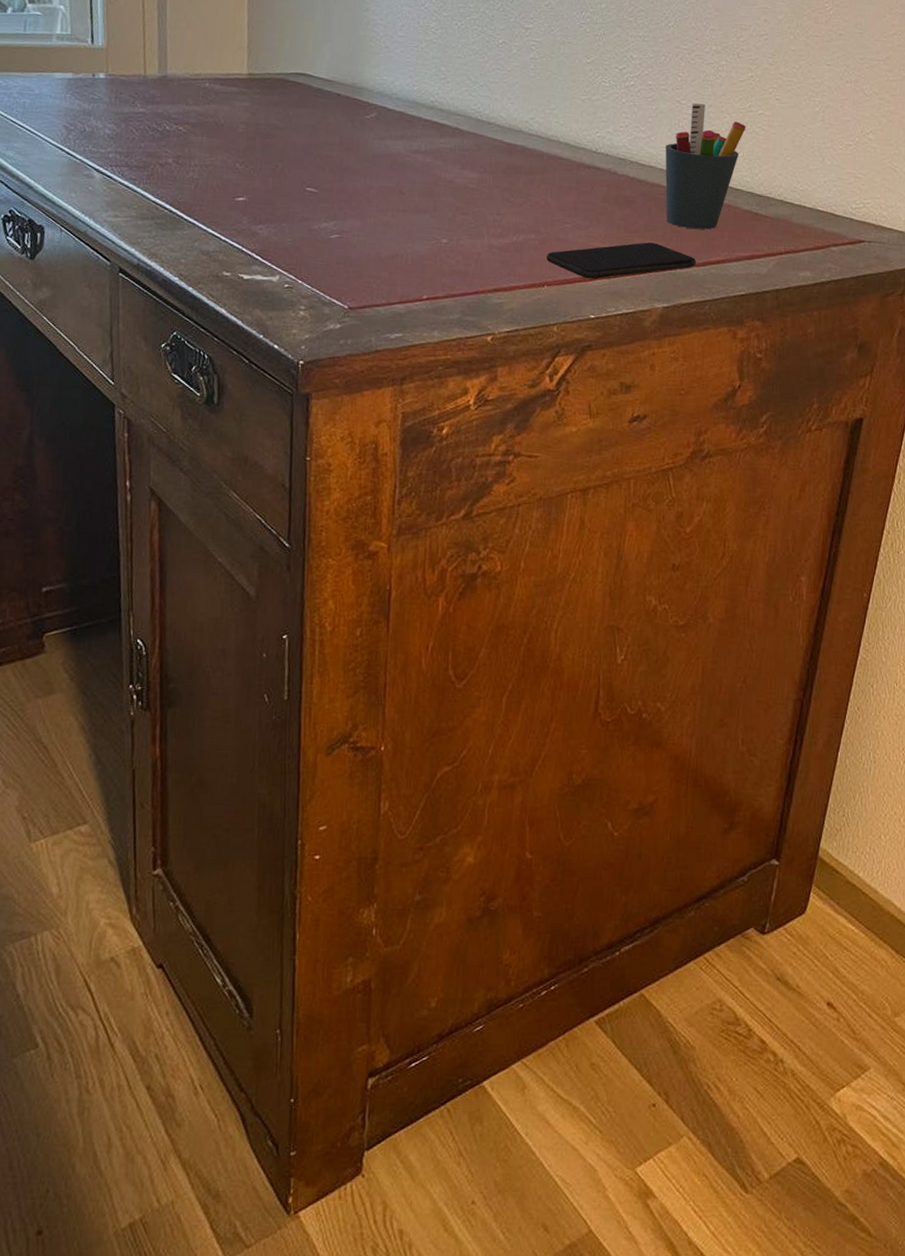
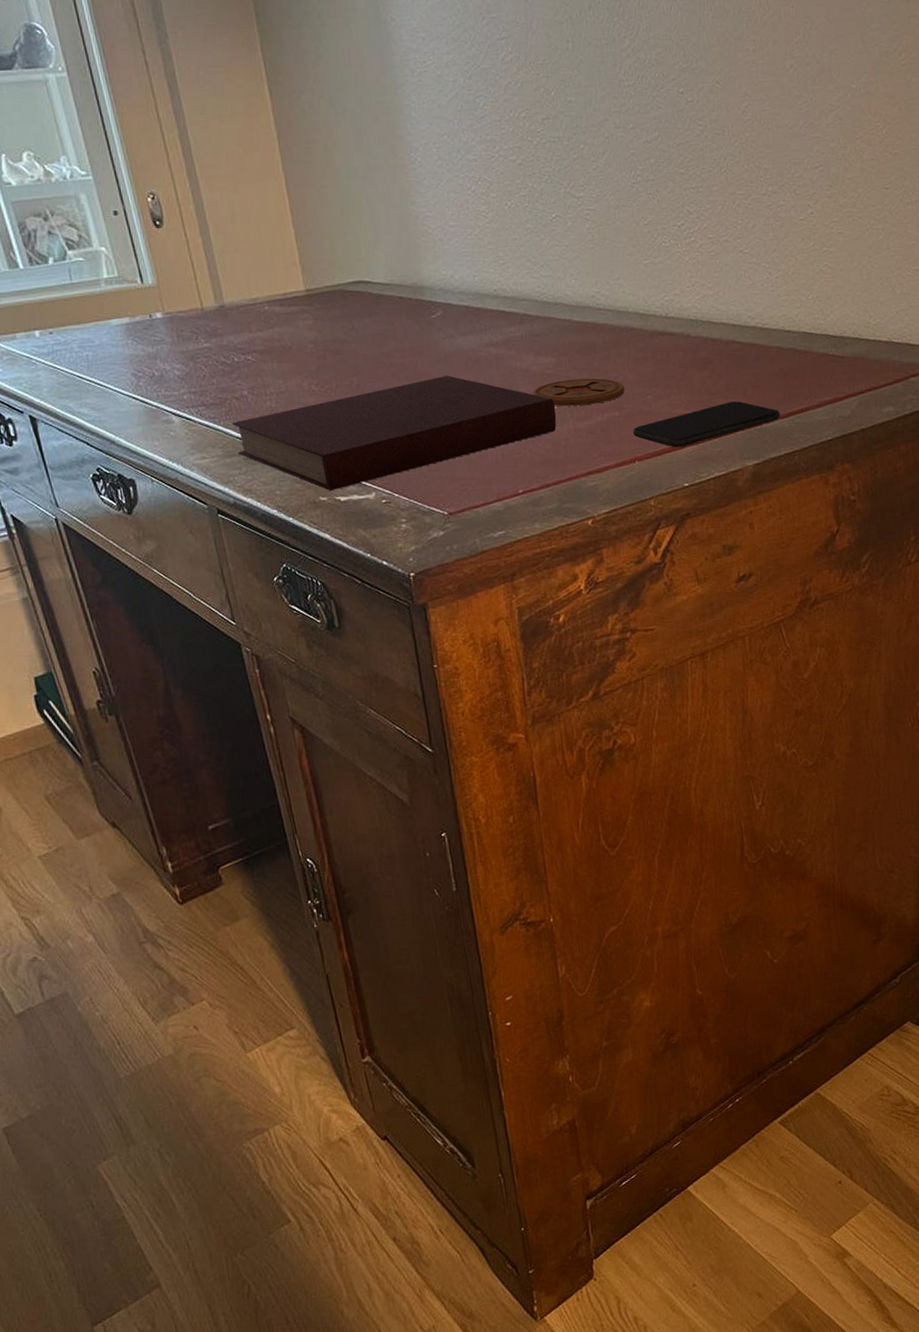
notebook: none [151,174,473,267] -> present [231,375,557,490]
coaster: none [452,196,545,224] -> present [532,378,625,406]
pen holder: present [665,103,746,230] -> none [734,250,813,381]

